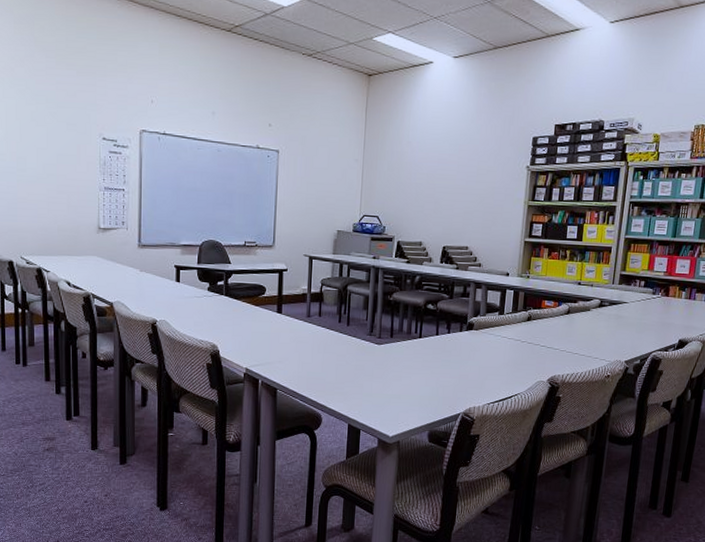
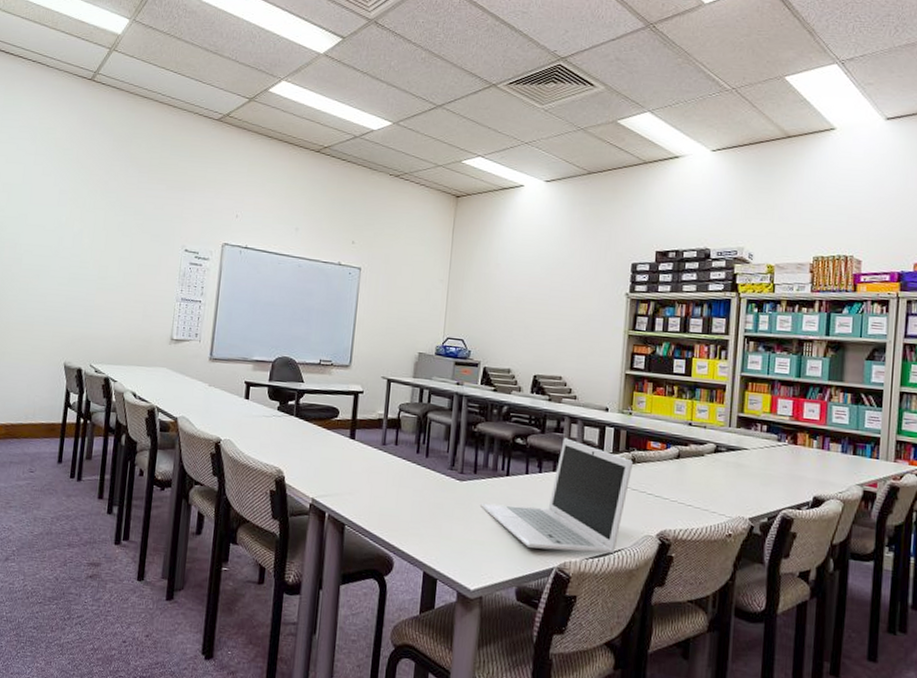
laptop: none [397,301,530,399] -> present [480,438,634,554]

